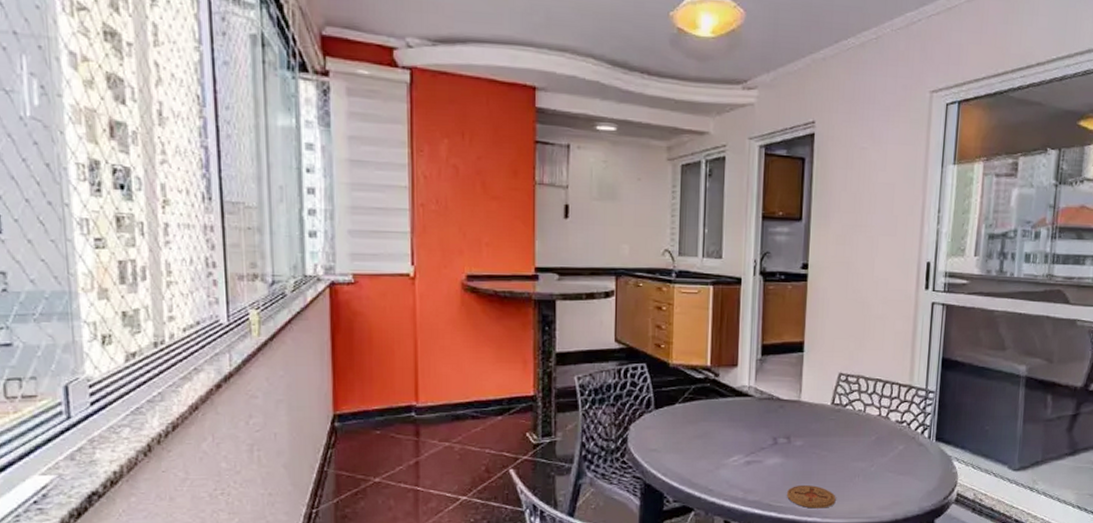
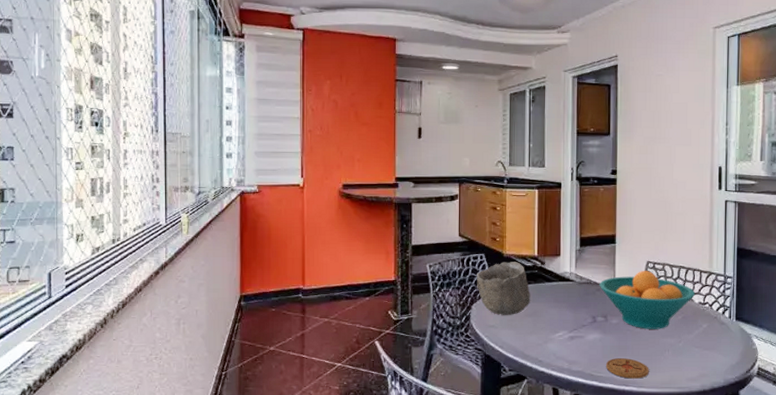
bowl: none [635,373,701,437] -> present [476,262,530,315]
fruit bowl: none [782,383,893,452] -> present [599,270,696,329]

